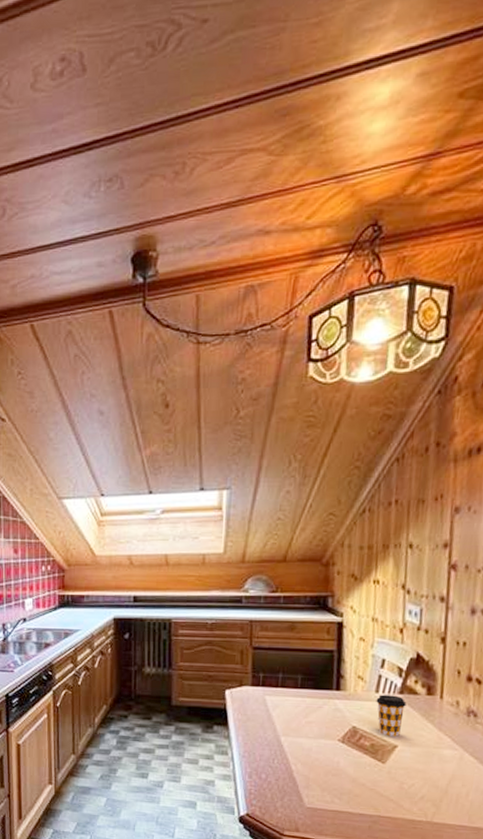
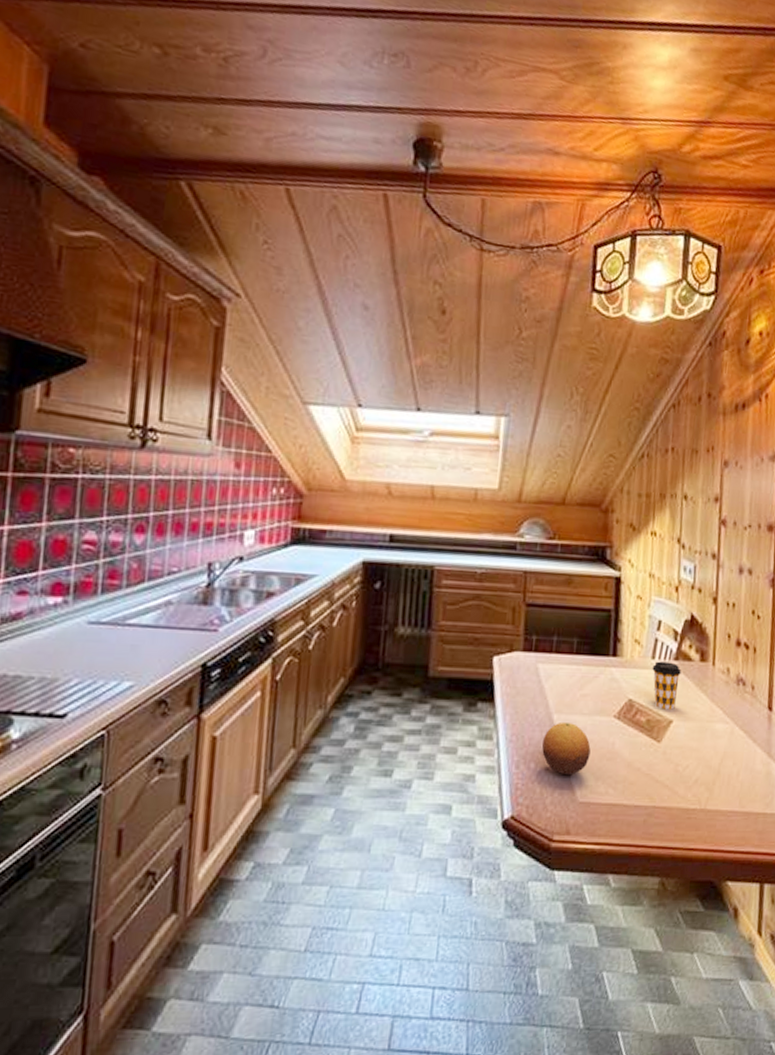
fruit: none [271,743,317,786] -> present [542,721,591,776]

